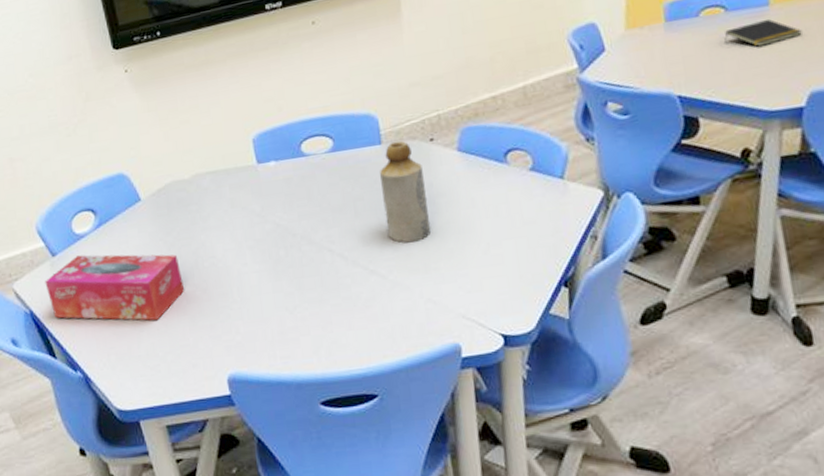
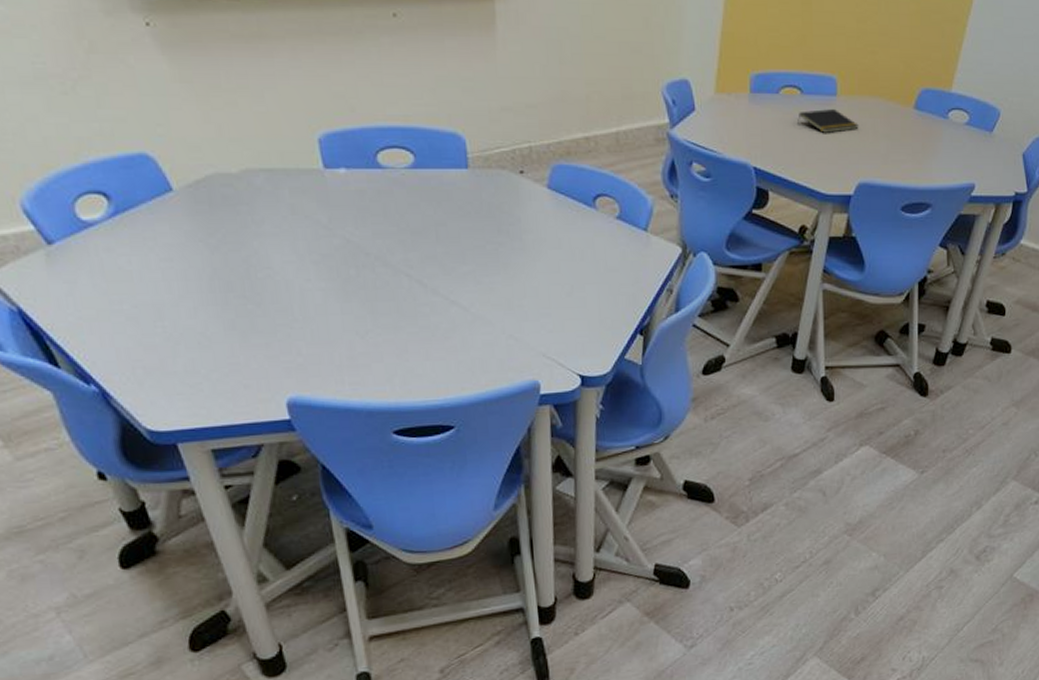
tissue box: present [45,254,185,321] -> none [38,247,234,334]
bottle: present [380,140,431,243] -> none [465,167,516,277]

